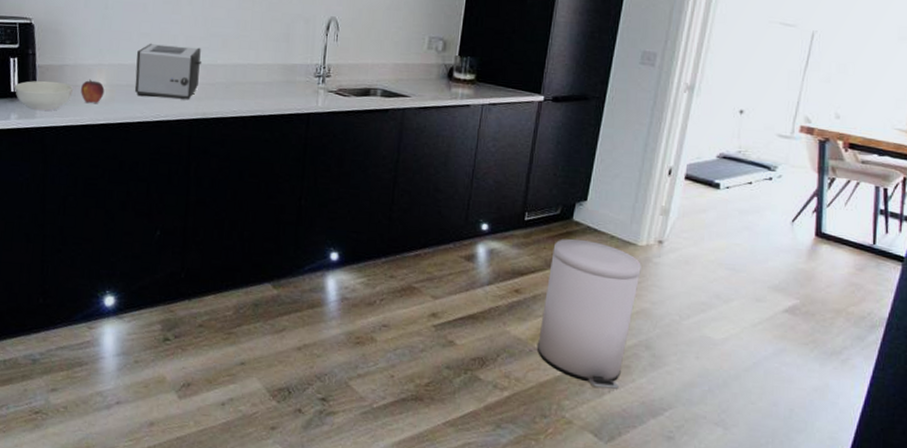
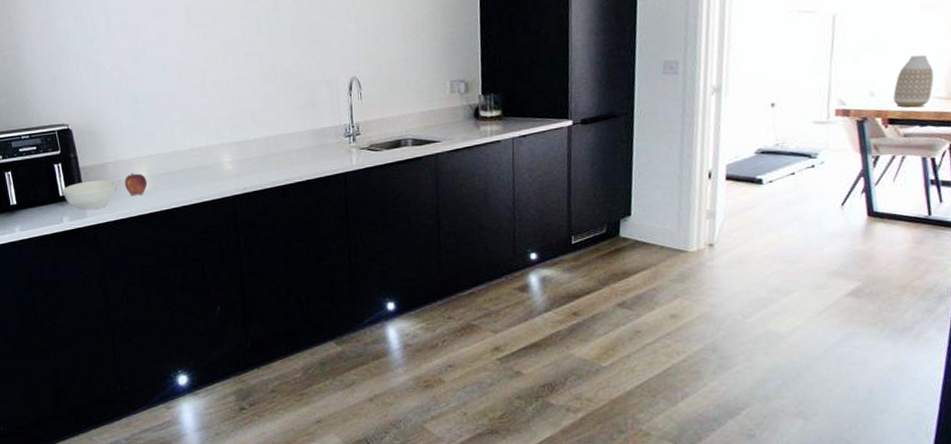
toaster: present [135,43,202,100] -> none [172,126,236,182]
pedal bin: present [536,238,641,390] -> none [603,254,696,398]
vase: none [857,84,899,137] -> present [893,55,934,108]

